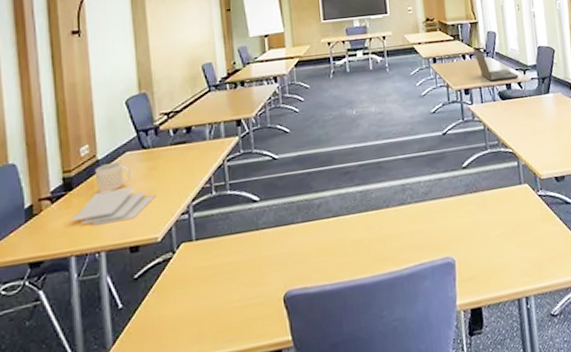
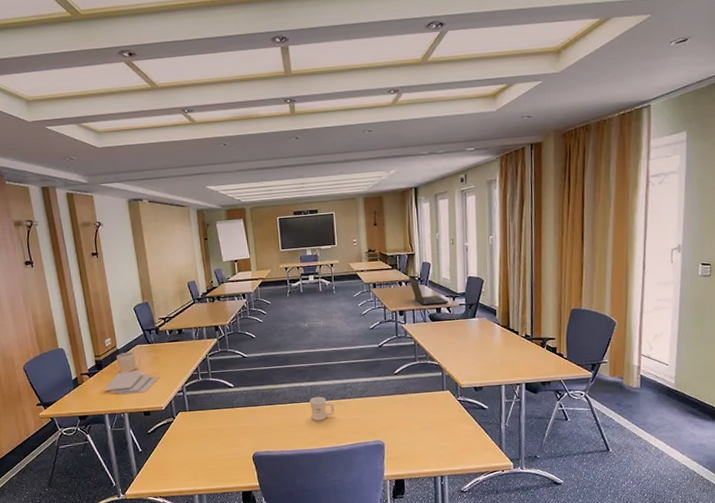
mug: none [359,204,391,239] -> present [309,396,334,421]

